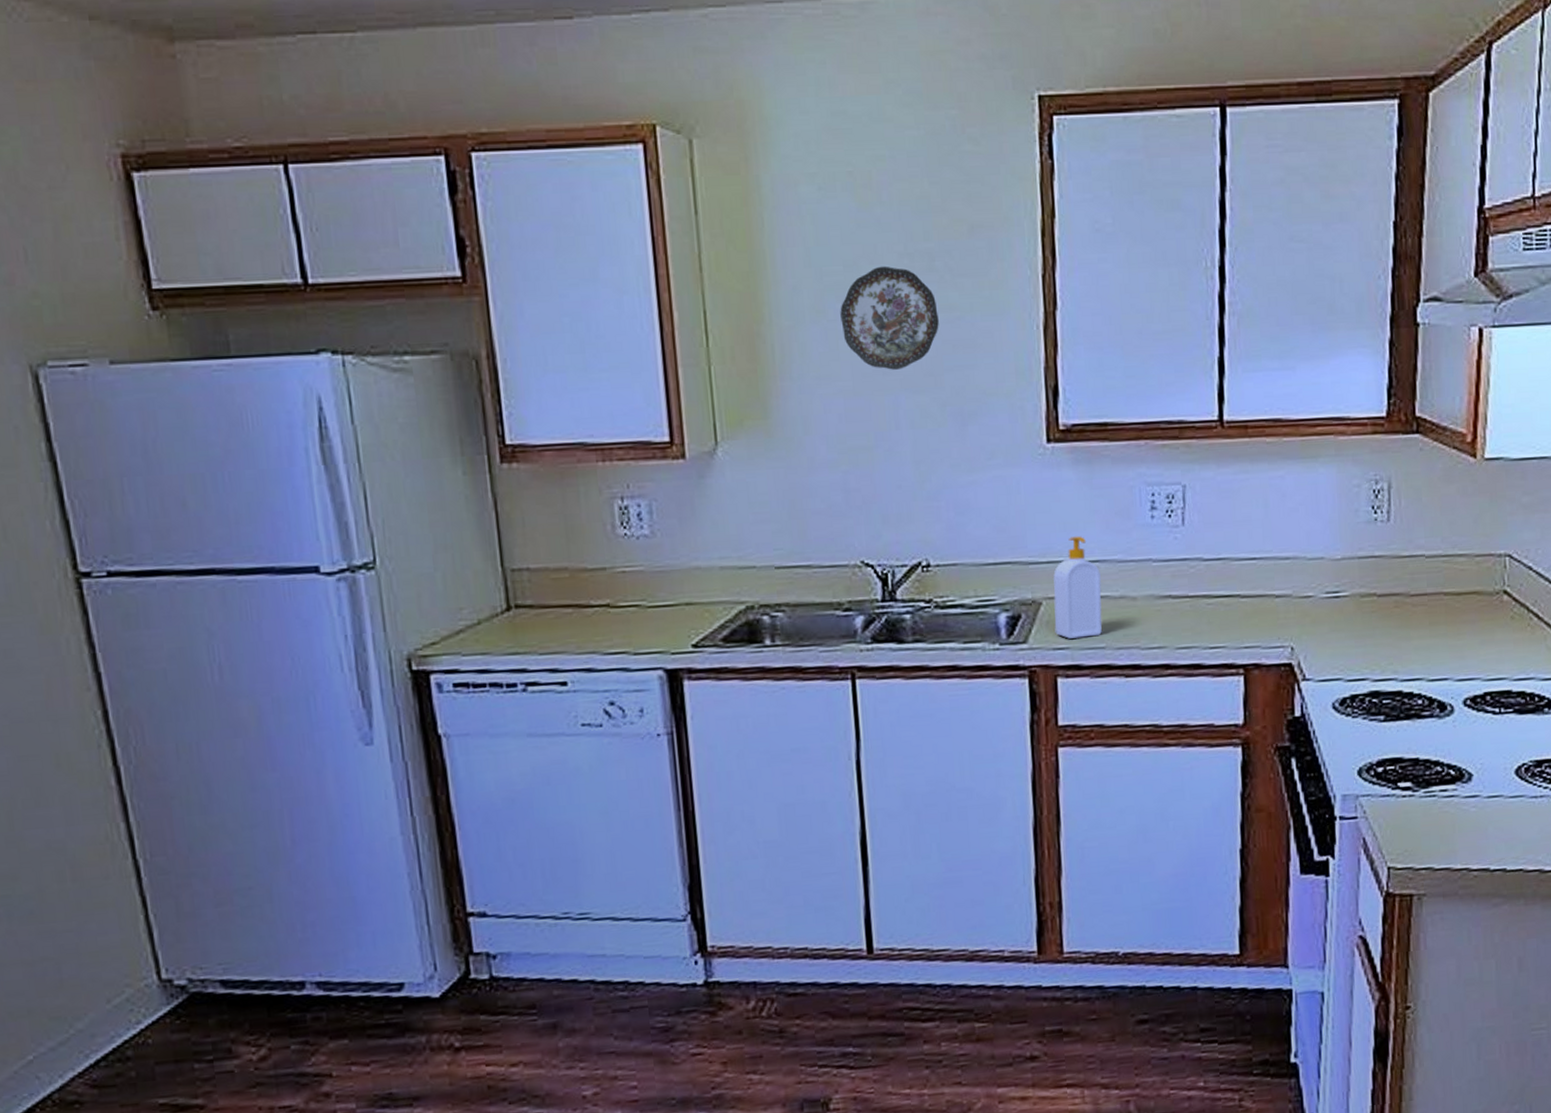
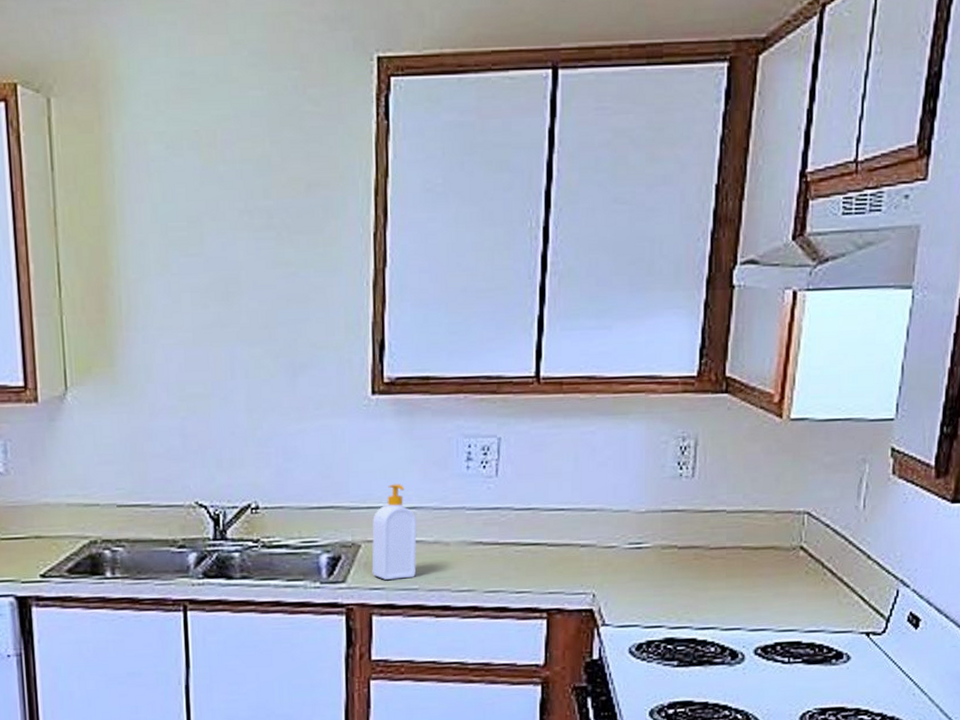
decorative plate: present [840,266,939,370] -> none [183,222,275,322]

